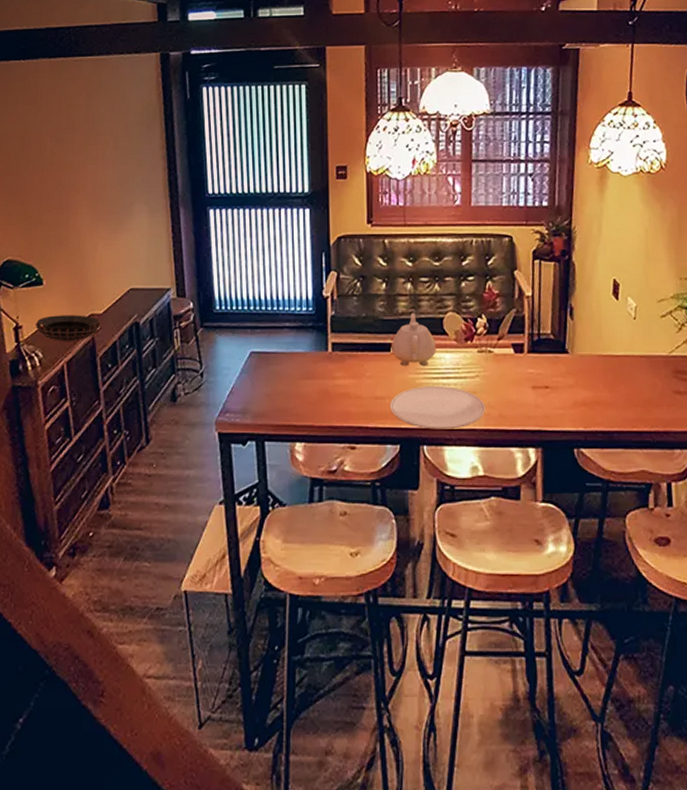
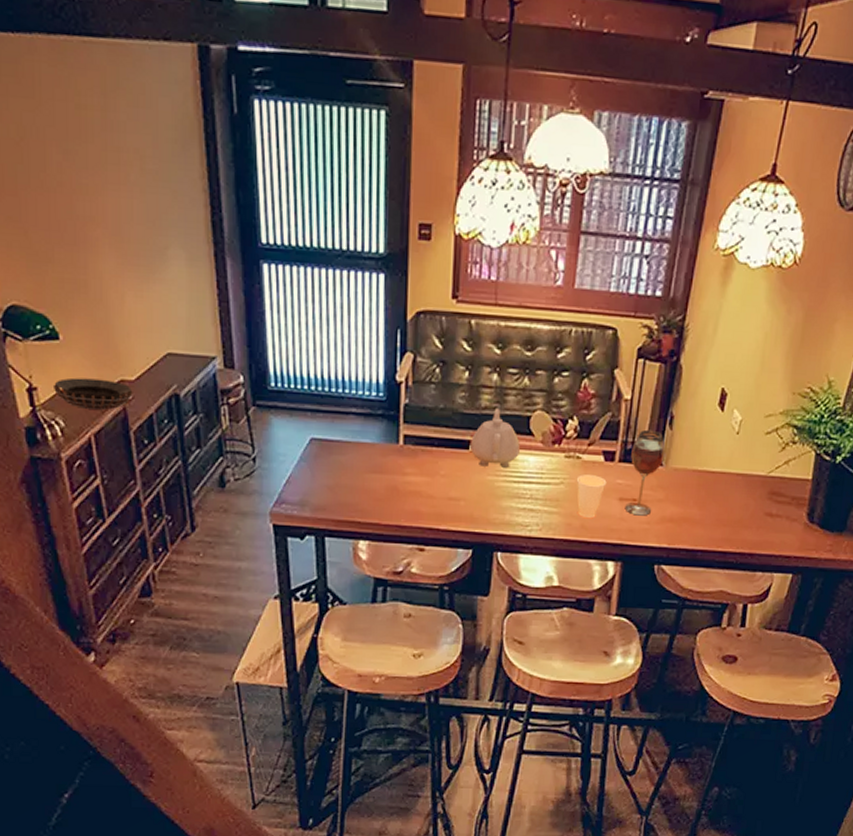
plate: present [390,385,485,430] -> none [465,489,567,537]
cup: none [490,367,519,408] -> present [576,474,607,519]
wineglass: none [538,321,569,402] -> present [624,429,665,516]

